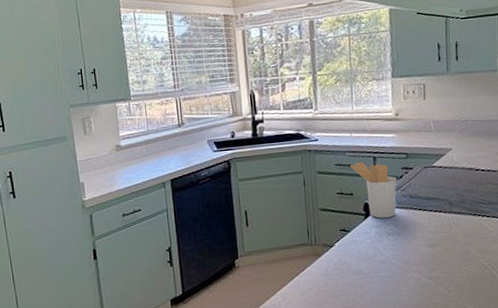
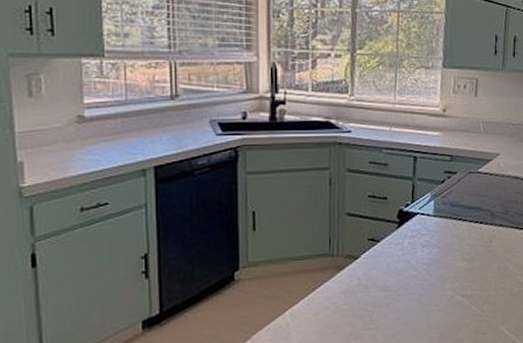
utensil holder: present [350,162,397,218] -> none [386,162,437,228]

